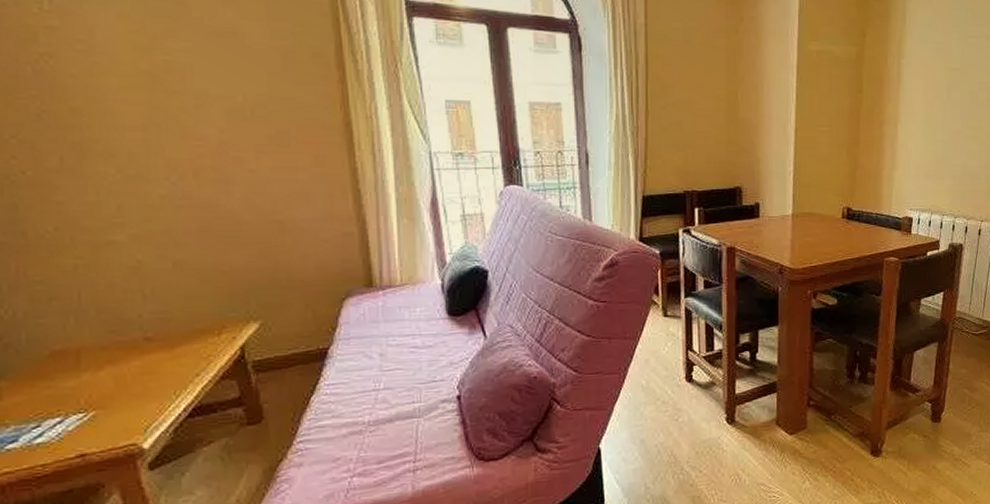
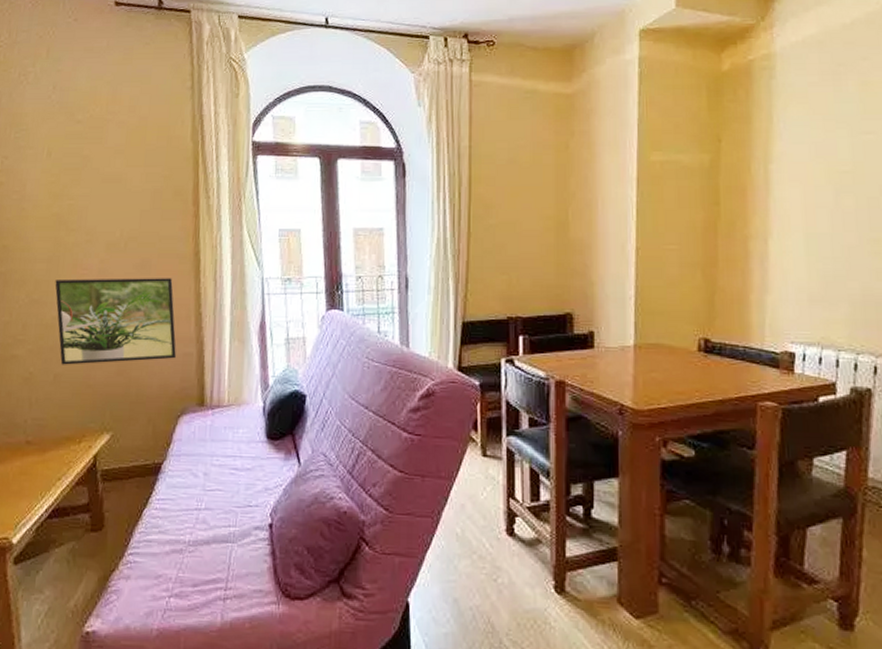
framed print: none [158,150,333,251] -> present [55,278,176,365]

